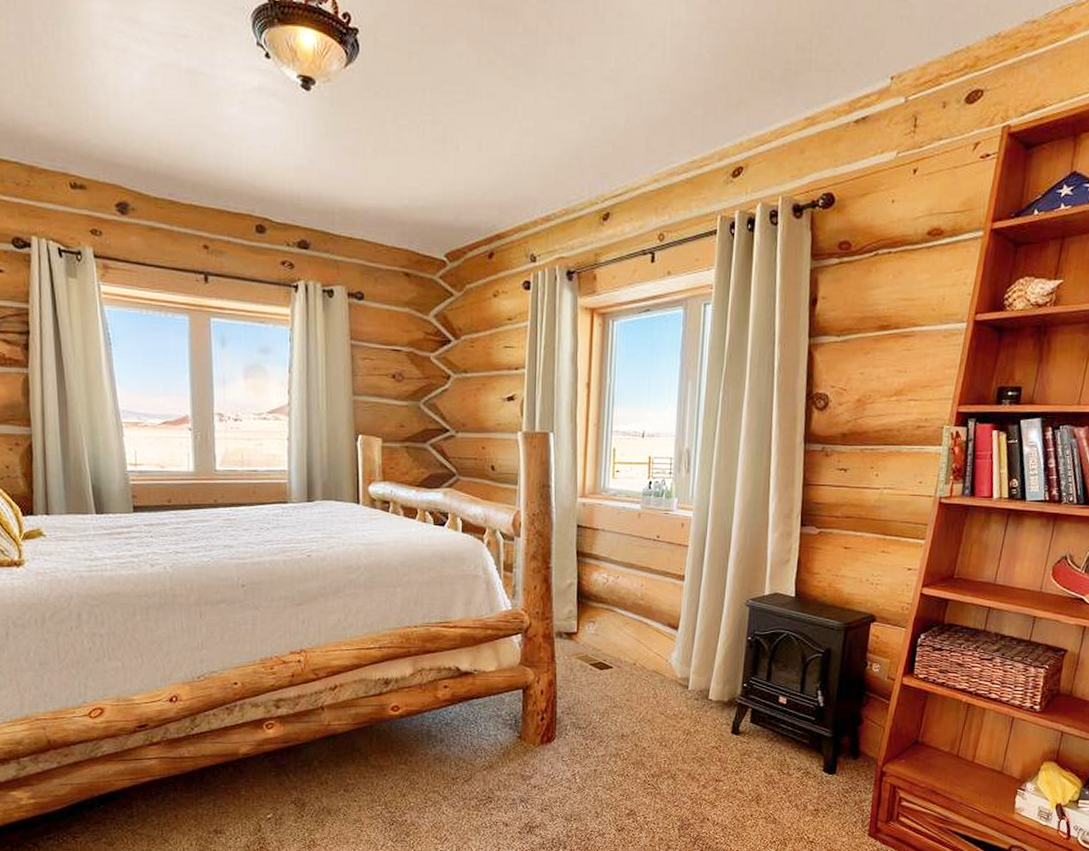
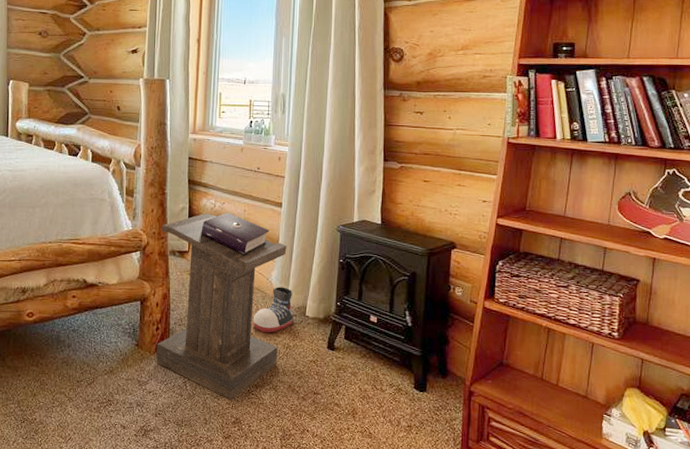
lectern: none [541,588,689,791] -> present [156,212,287,400]
shoe: none [650,669,695,719] -> present [253,287,294,334]

